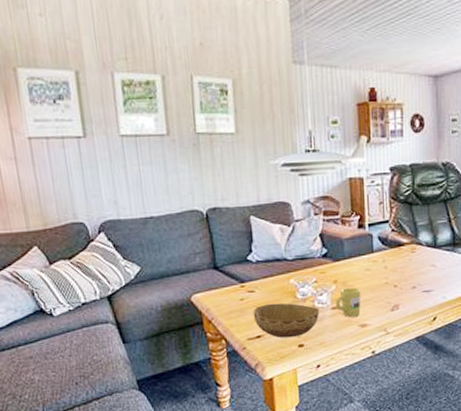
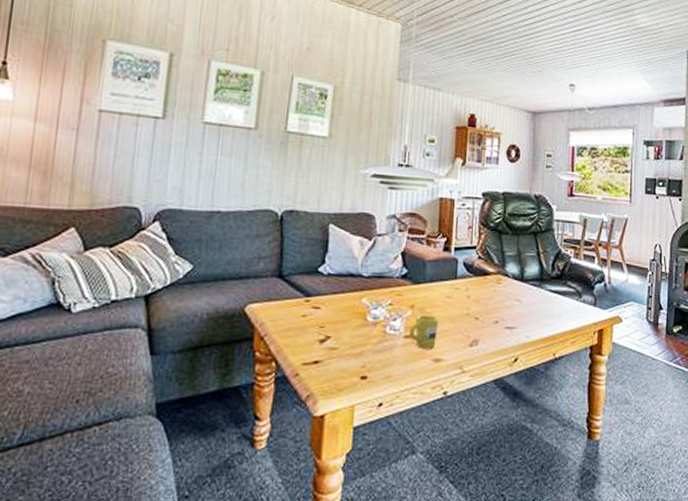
bowl: present [253,303,320,338] -> none [314,324,391,367]

